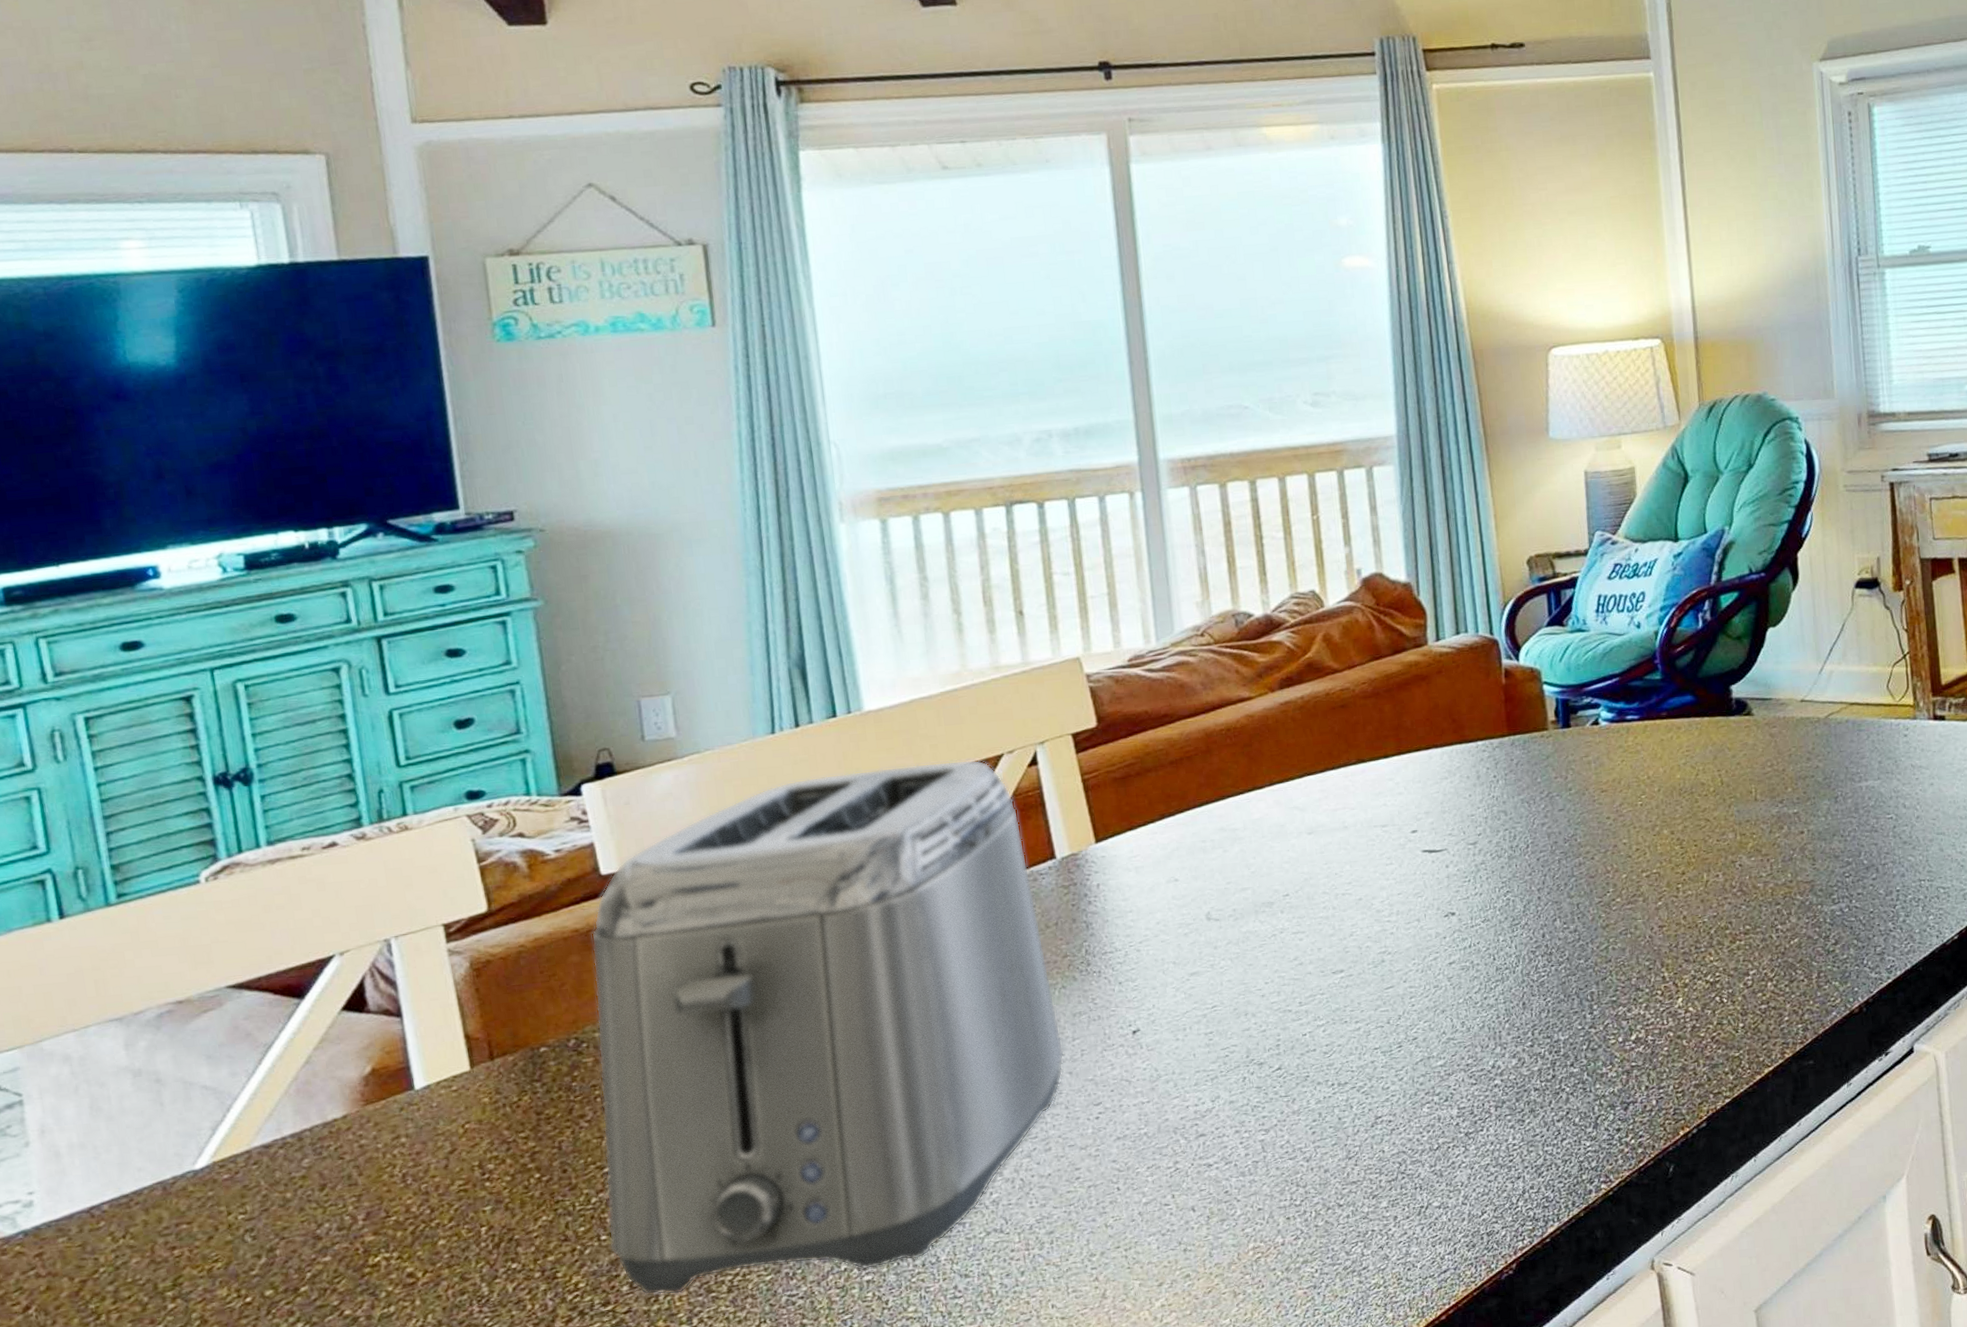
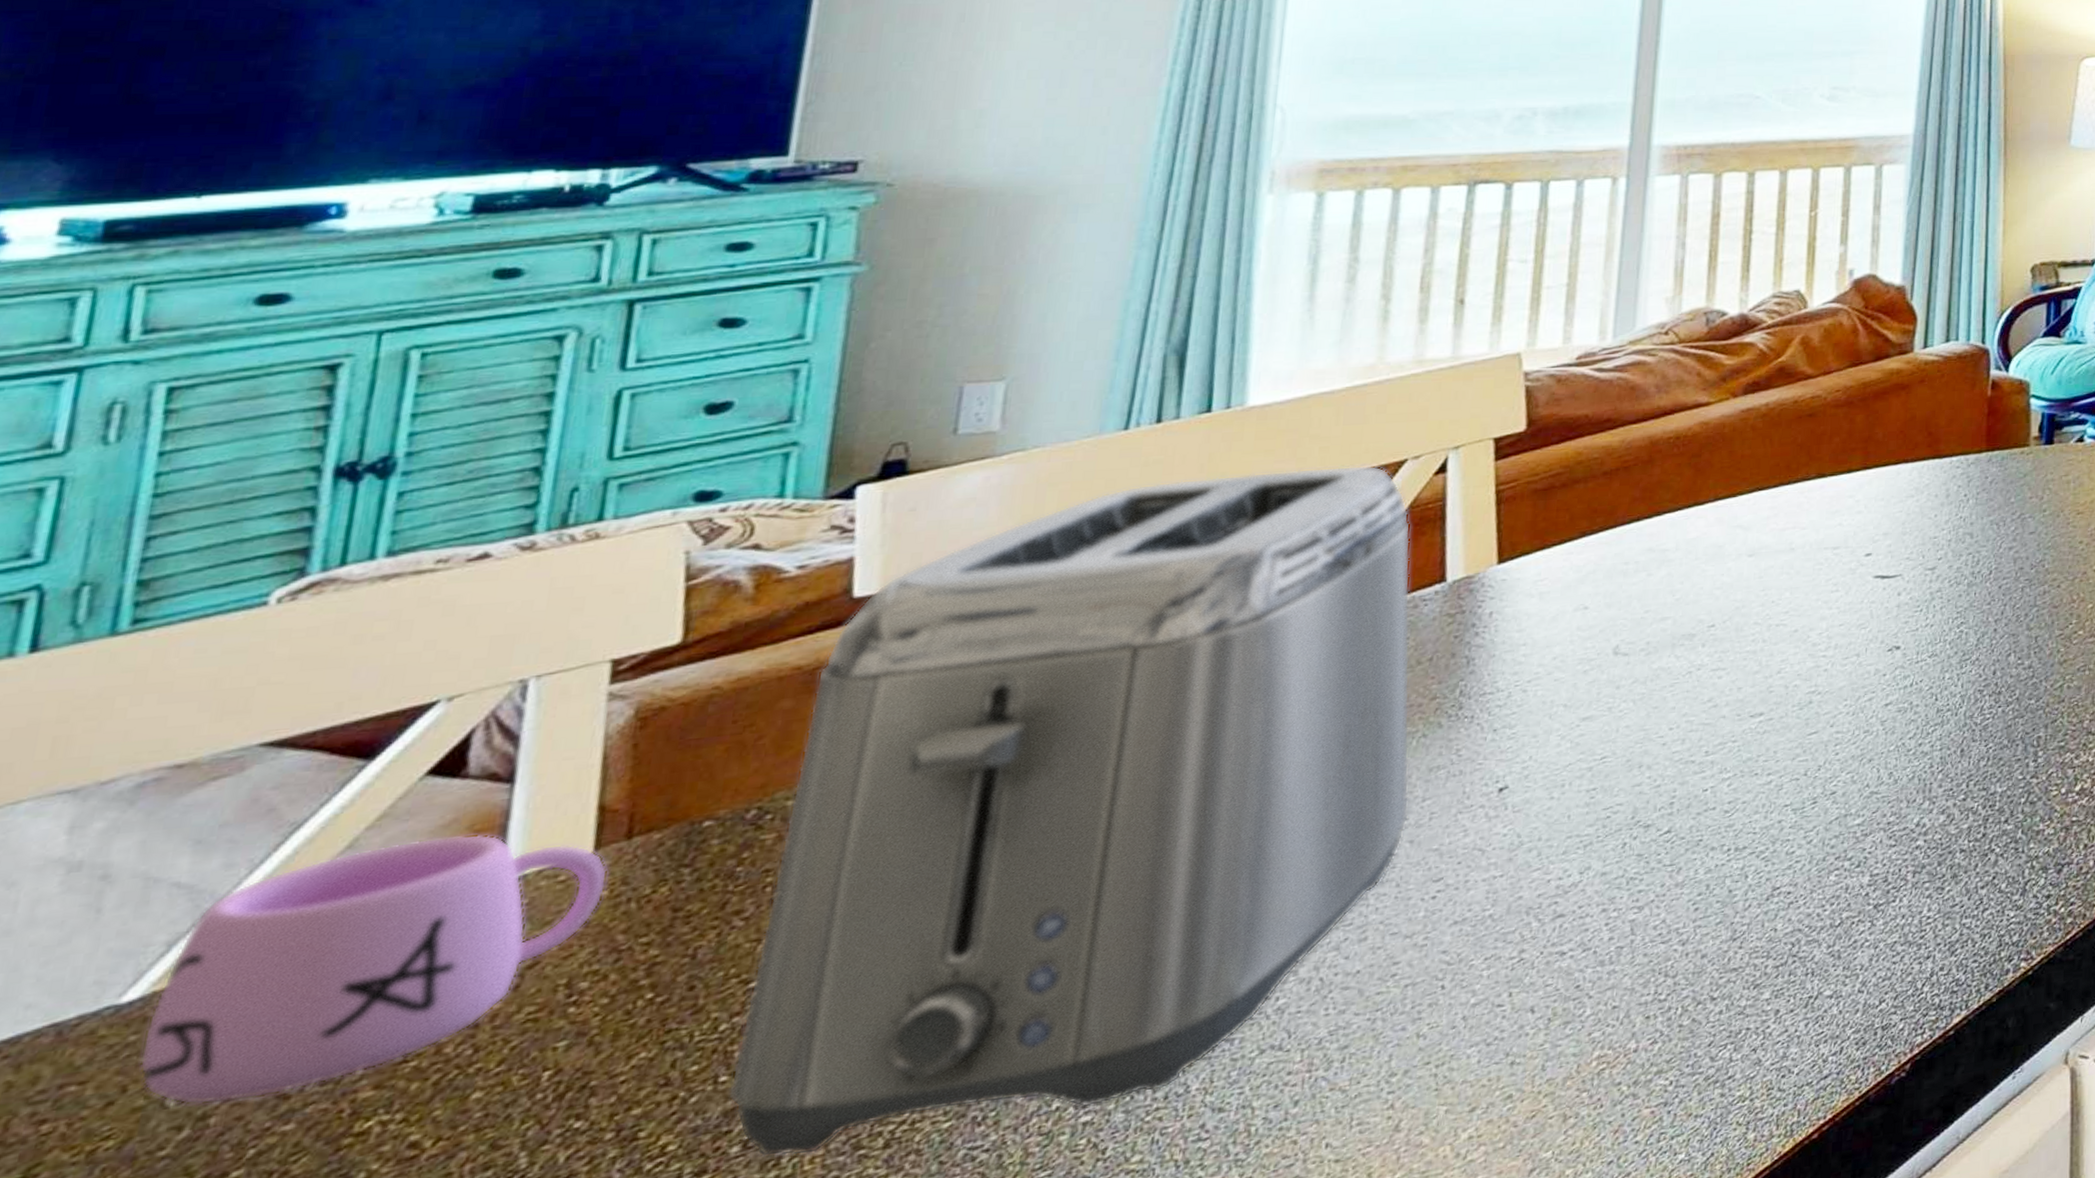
mug: none [216,1054,487,1241] -> present [138,833,609,1105]

